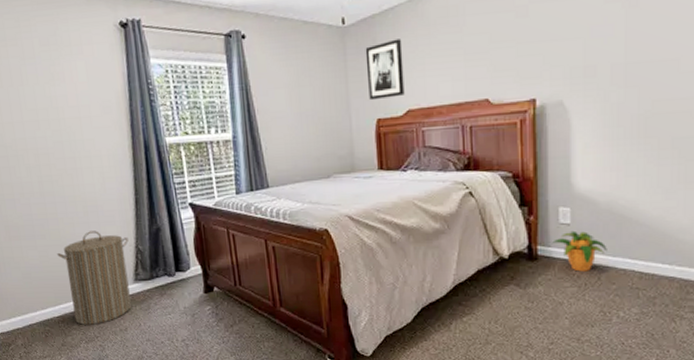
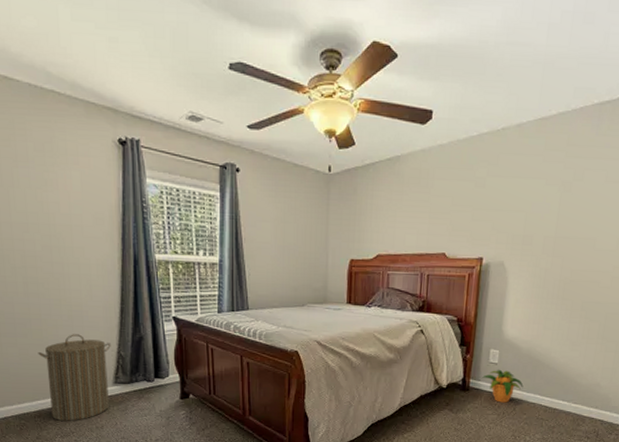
wall art: present [365,39,405,101] -> none [345,191,379,243]

